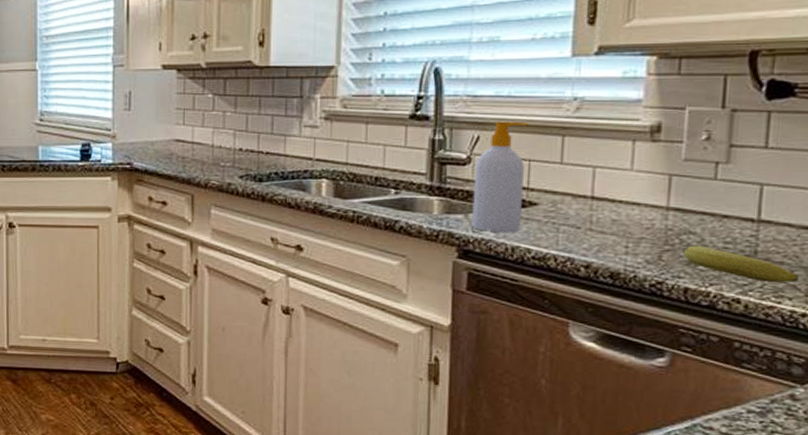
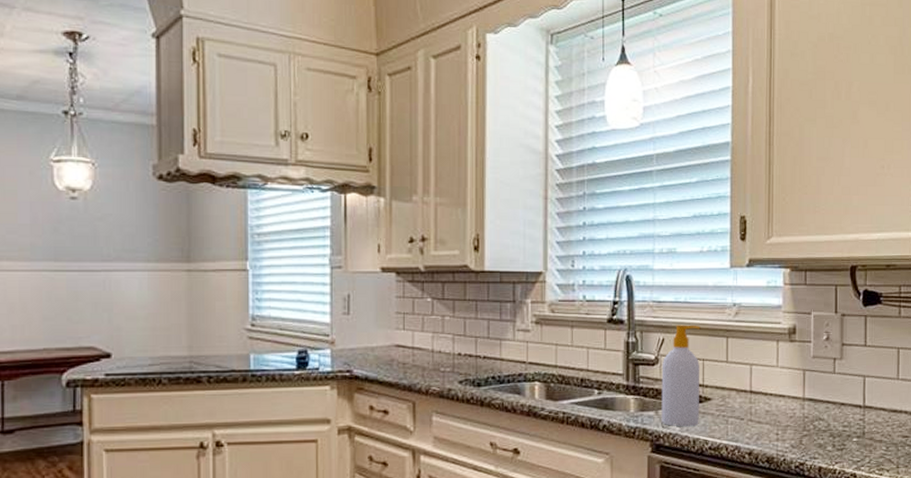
fruit: present [683,245,800,283] -> none [816,430,893,458]

